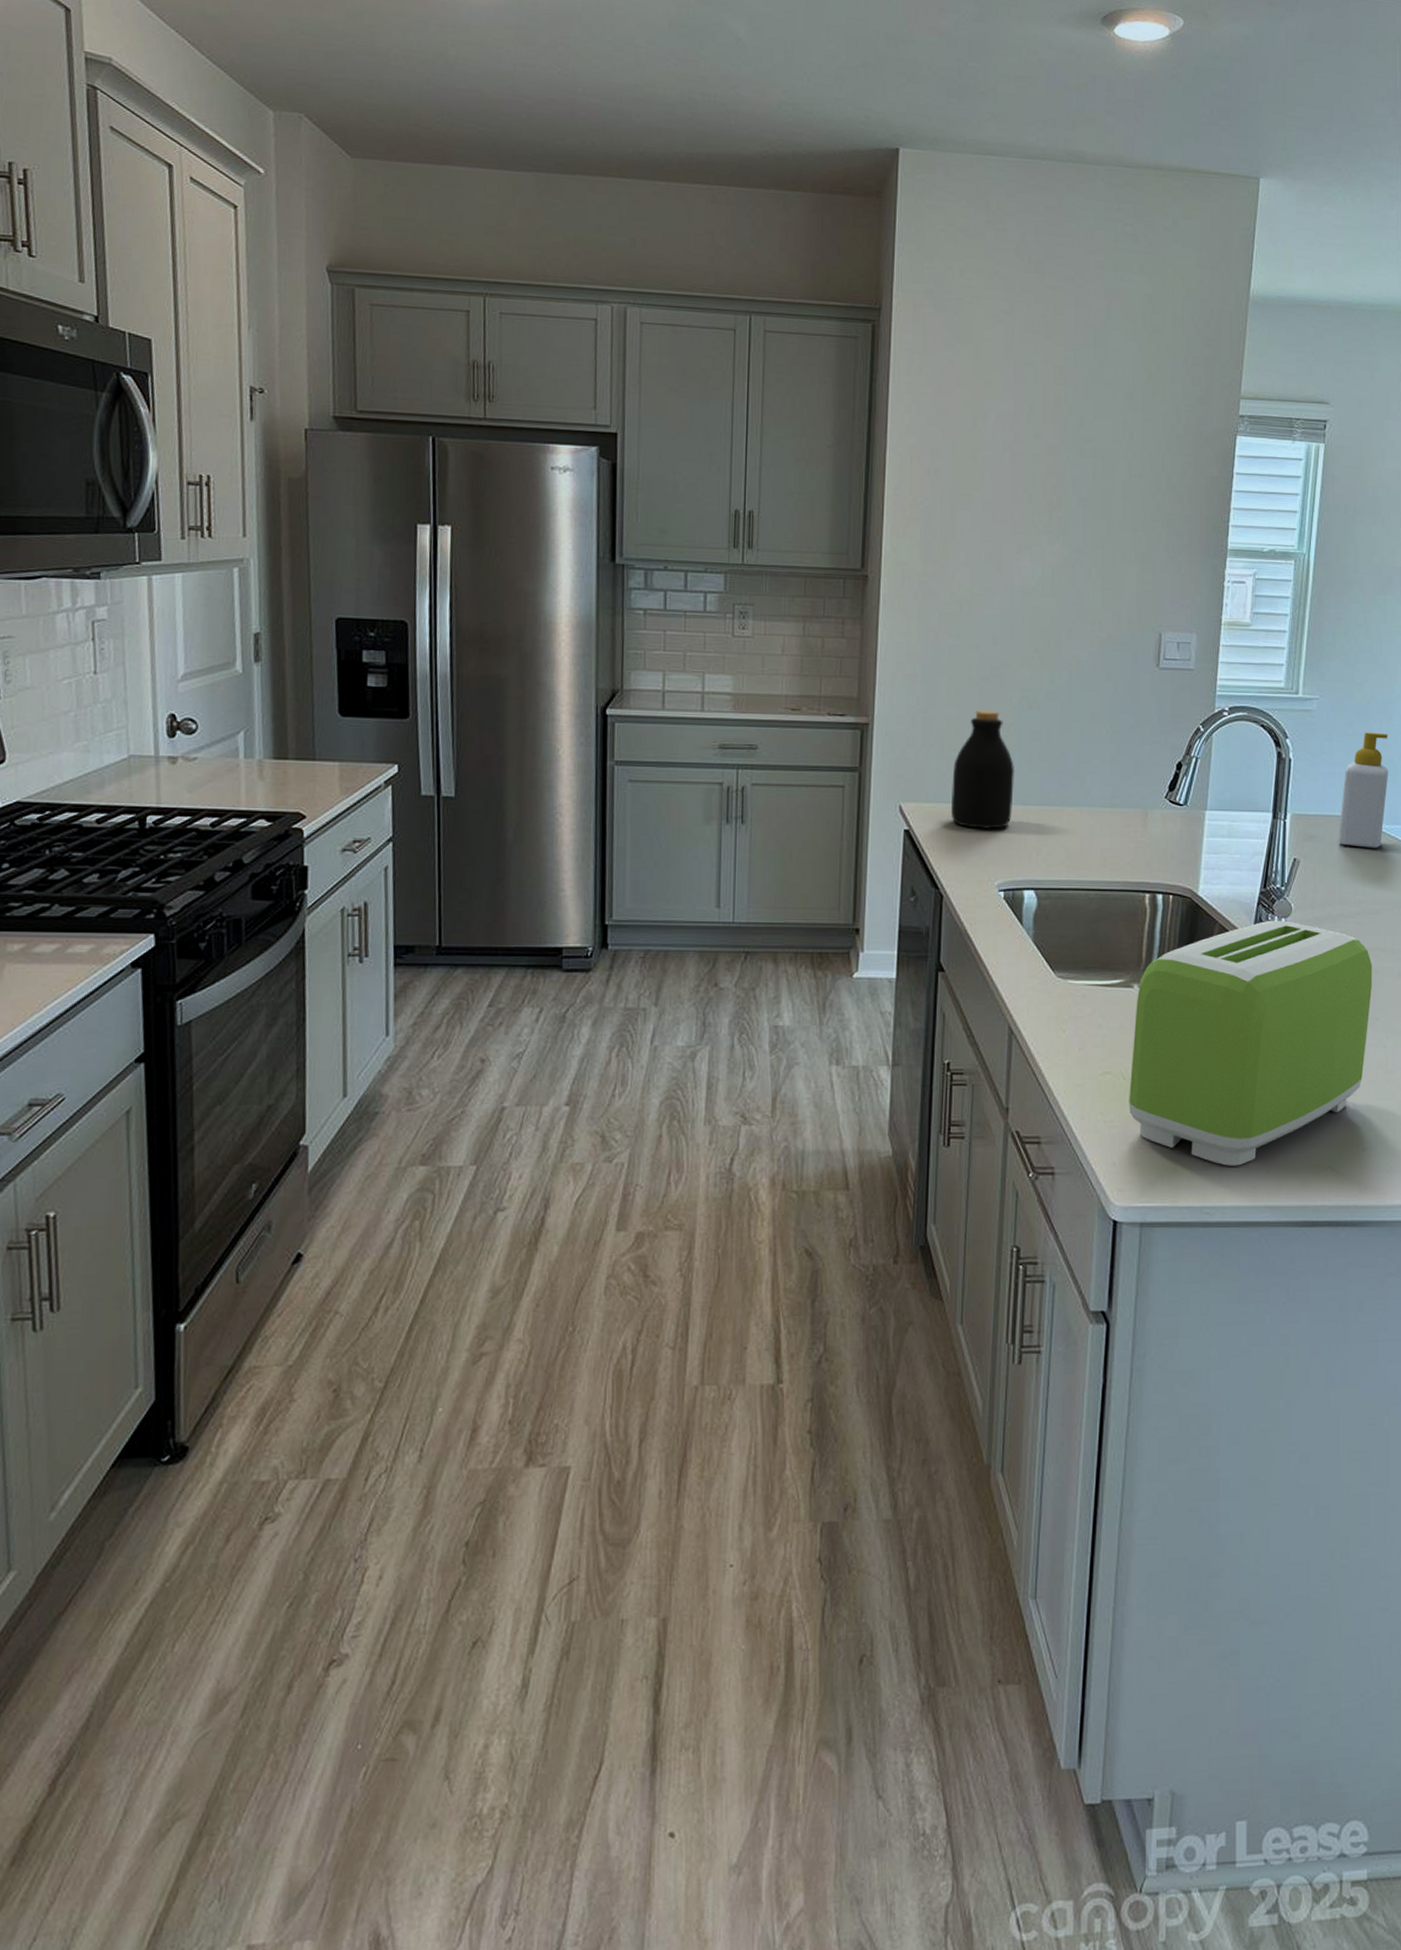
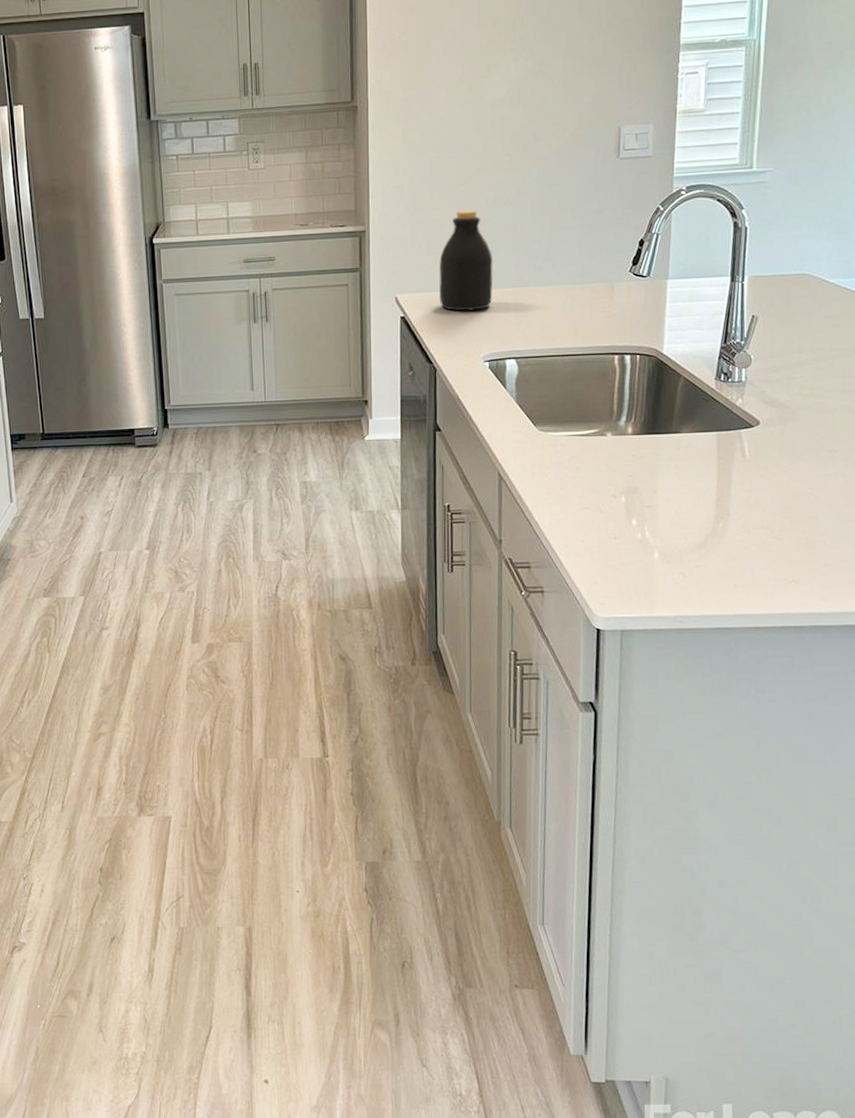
toaster: present [1129,920,1373,1166] -> none [606,370,831,582]
soap bottle: present [1338,732,1389,848] -> none [795,196,844,301]

